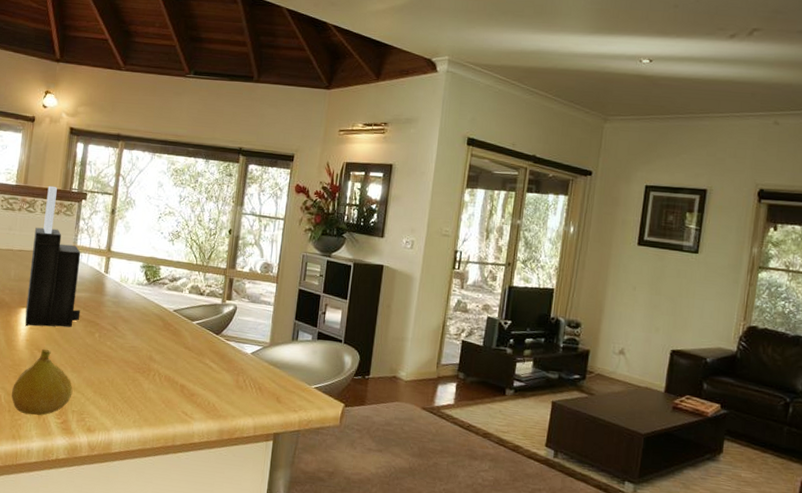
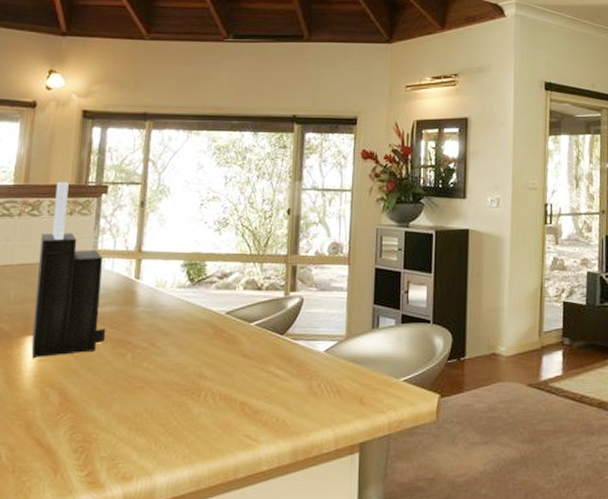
fruit: present [11,349,73,416] -> none [15,383,100,473]

